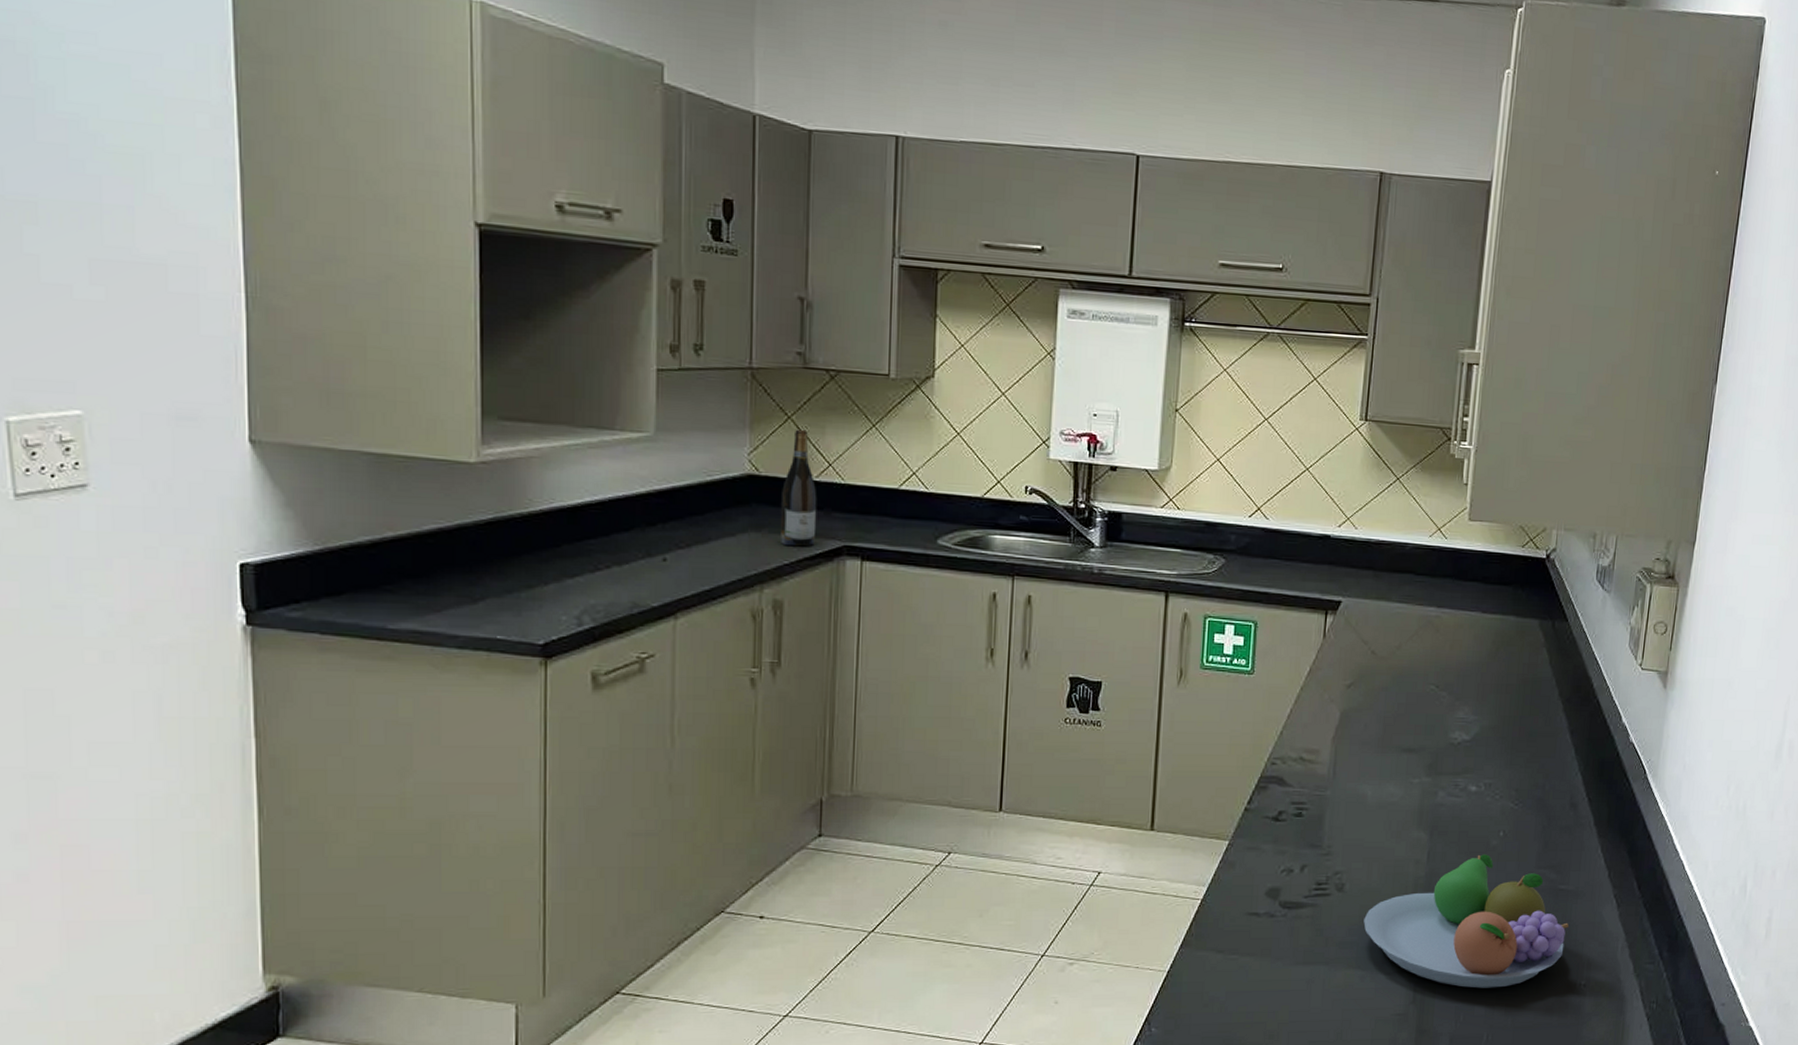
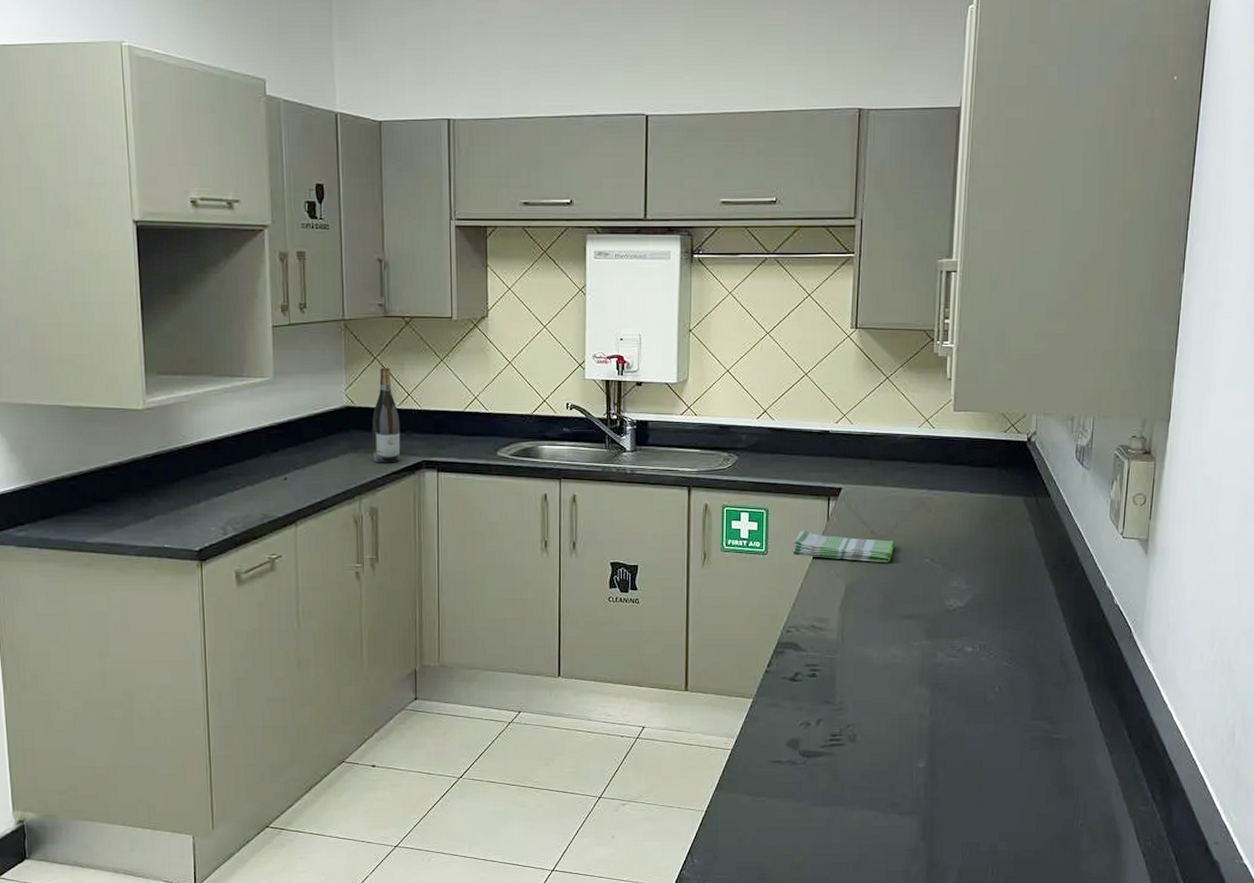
dish towel: none [1281,648,1398,688] -> present [791,531,895,562]
fruit bowl: present [1363,854,1570,989] -> none [875,708,1065,827]

